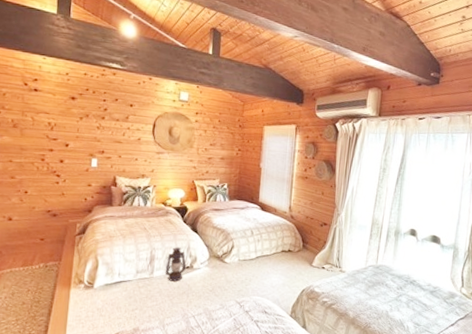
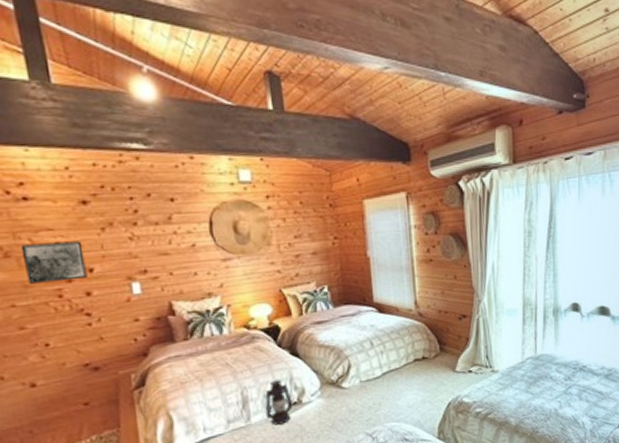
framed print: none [24,120,66,150] -> present [20,241,87,284]

